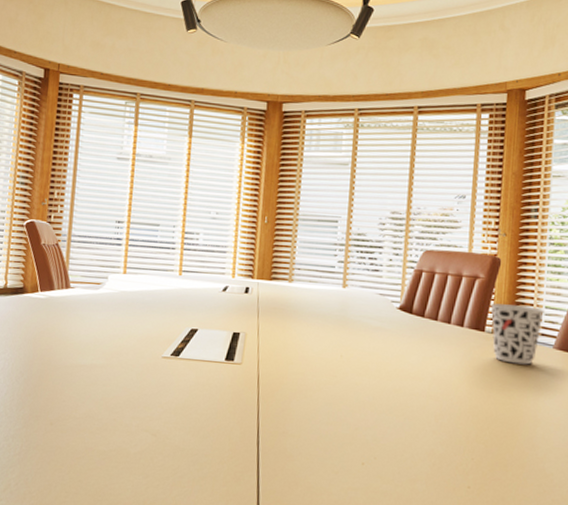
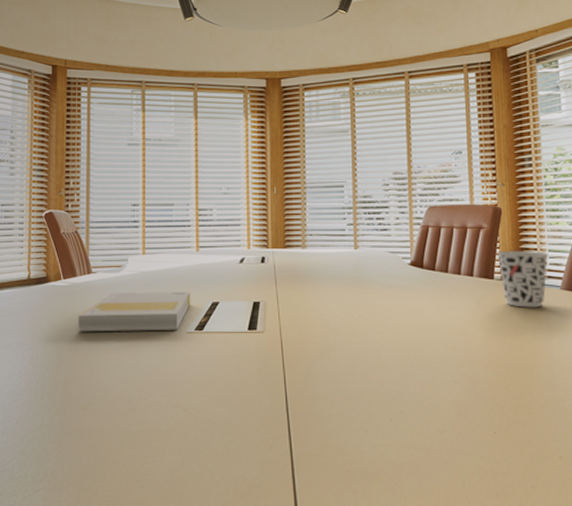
book: none [52,310,170,354] -> present [78,292,191,332]

